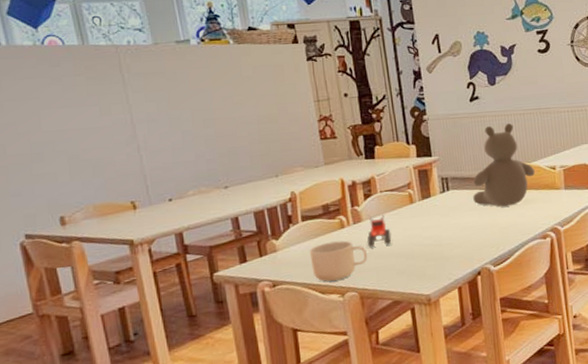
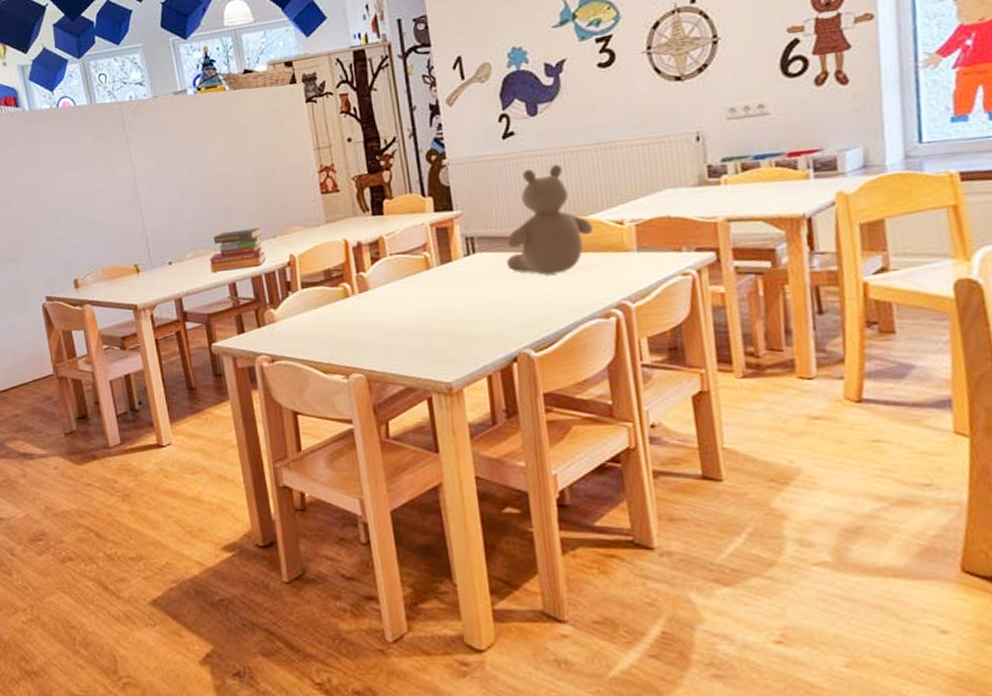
books: none [212,168,268,208] -> present [210,228,266,272]
cup: present [309,240,368,282] -> none [310,312,376,359]
toy truck: present [367,214,392,248] -> none [374,282,404,321]

